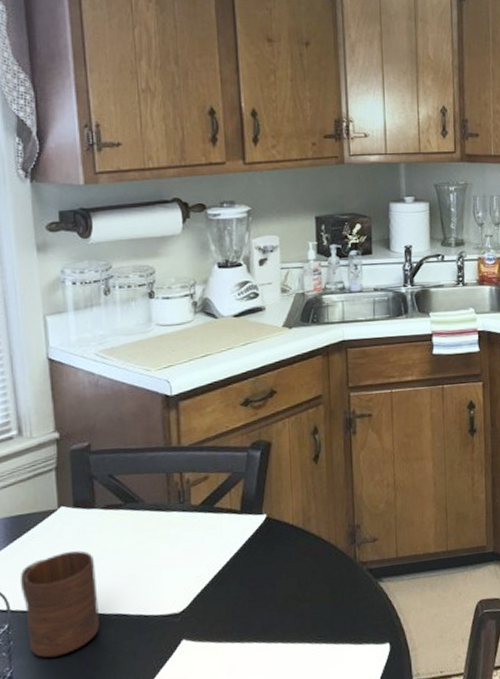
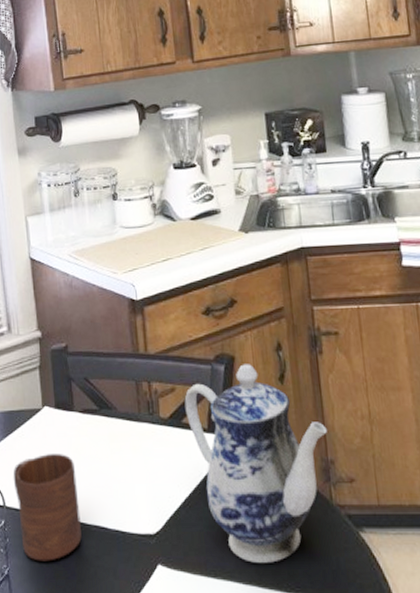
teapot: none [218,448,355,623] -> present [184,364,327,563]

